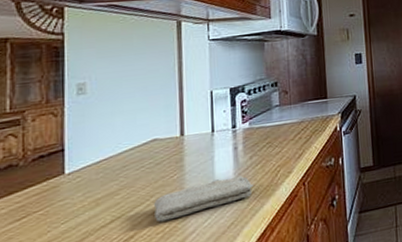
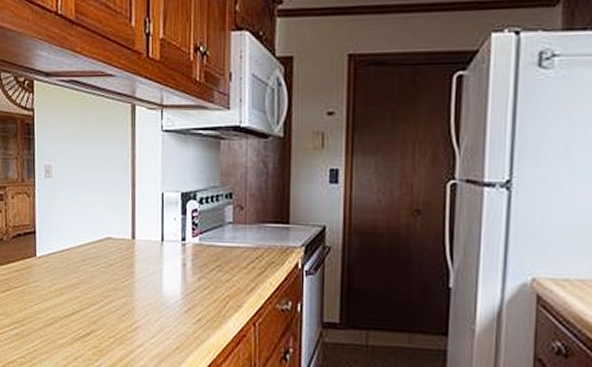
washcloth: present [154,175,254,222] -> none [108,295,201,327]

